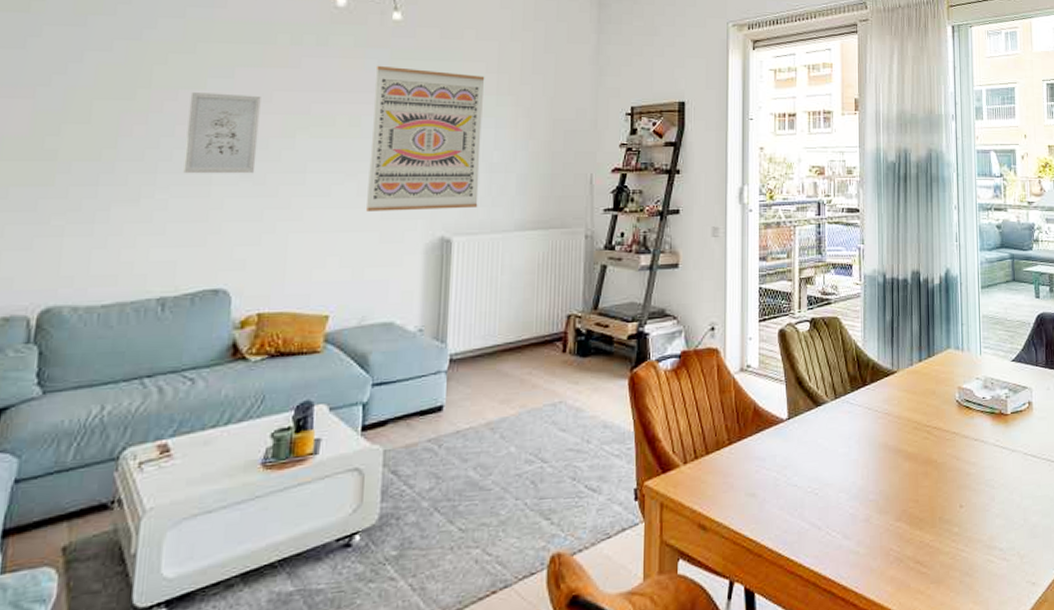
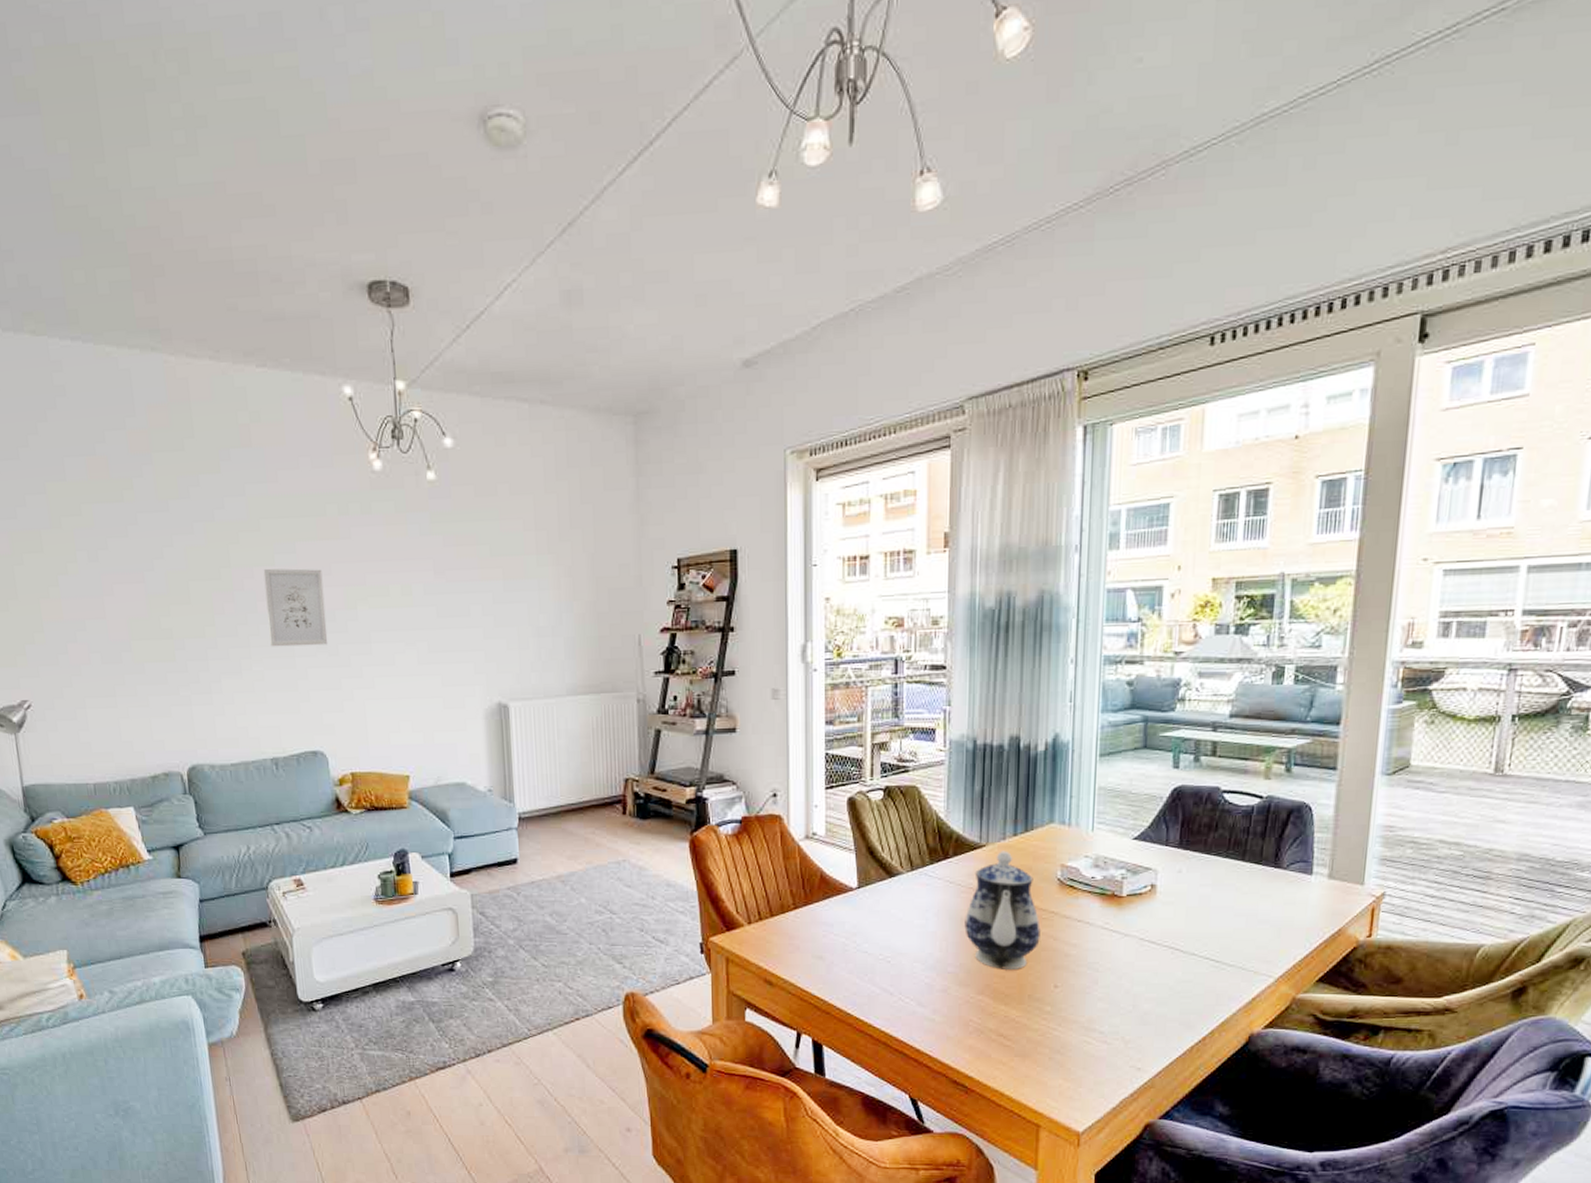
wall art: present [365,65,485,212] -> none [418,530,530,679]
teapot: none [882,376,946,493] -> present [964,851,1041,969]

